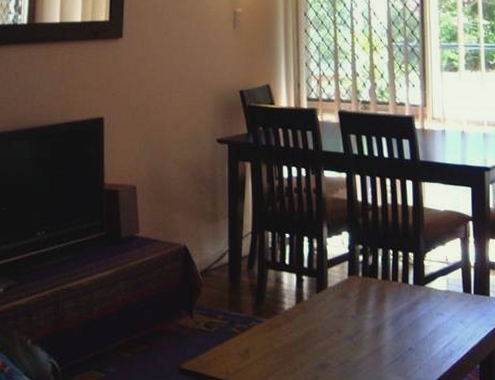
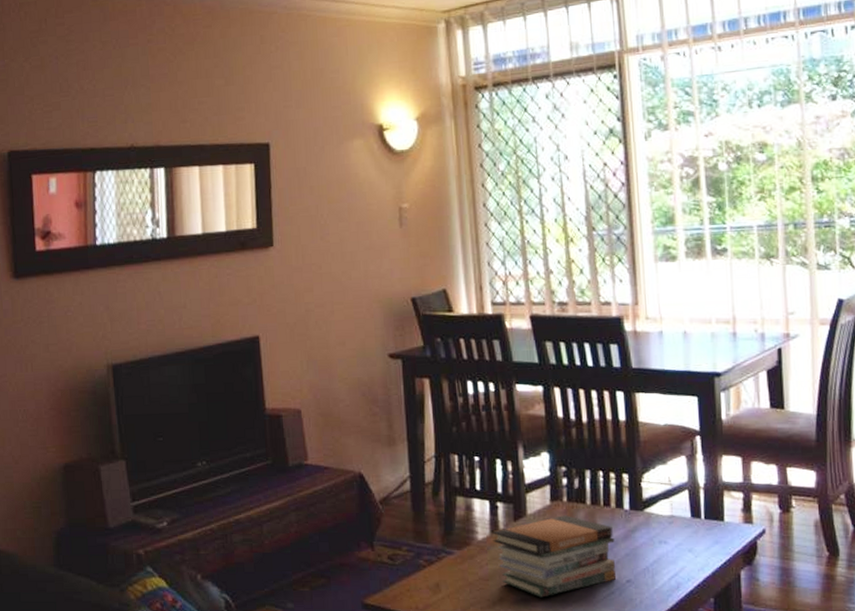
book stack: none [298,289,401,364] -> present [492,515,617,598]

